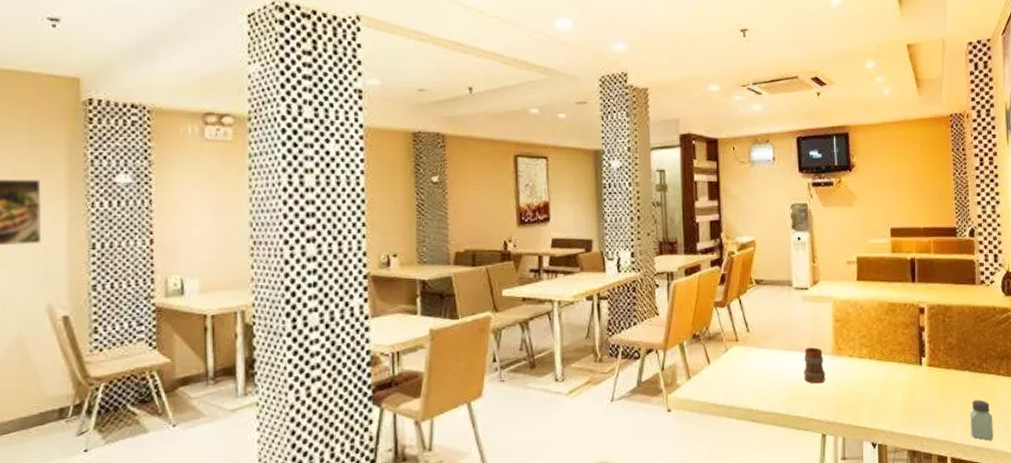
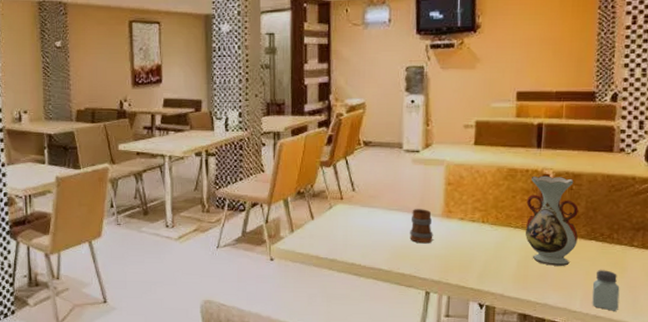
vase: none [907,309,953,400] -> present [526,175,579,267]

